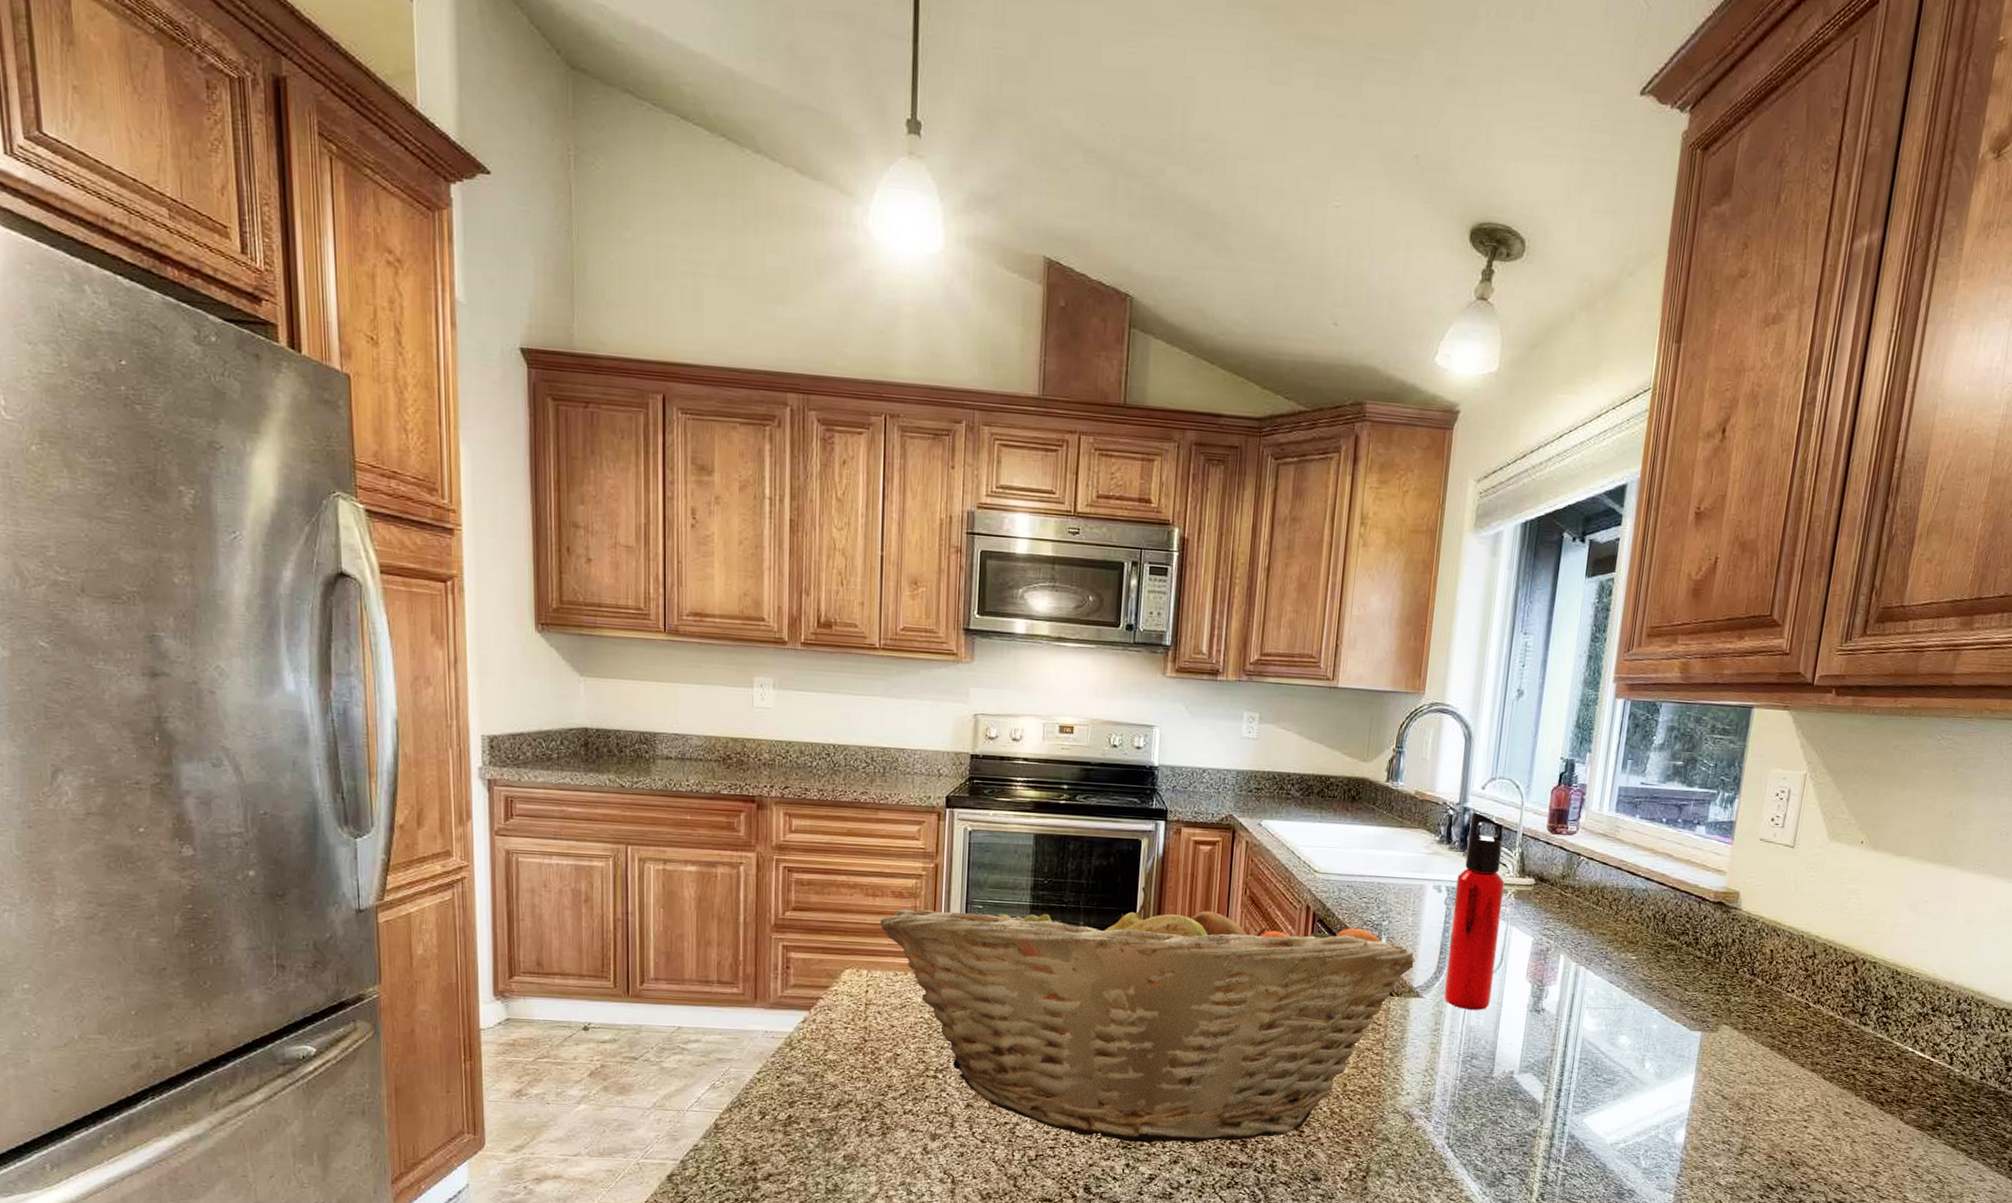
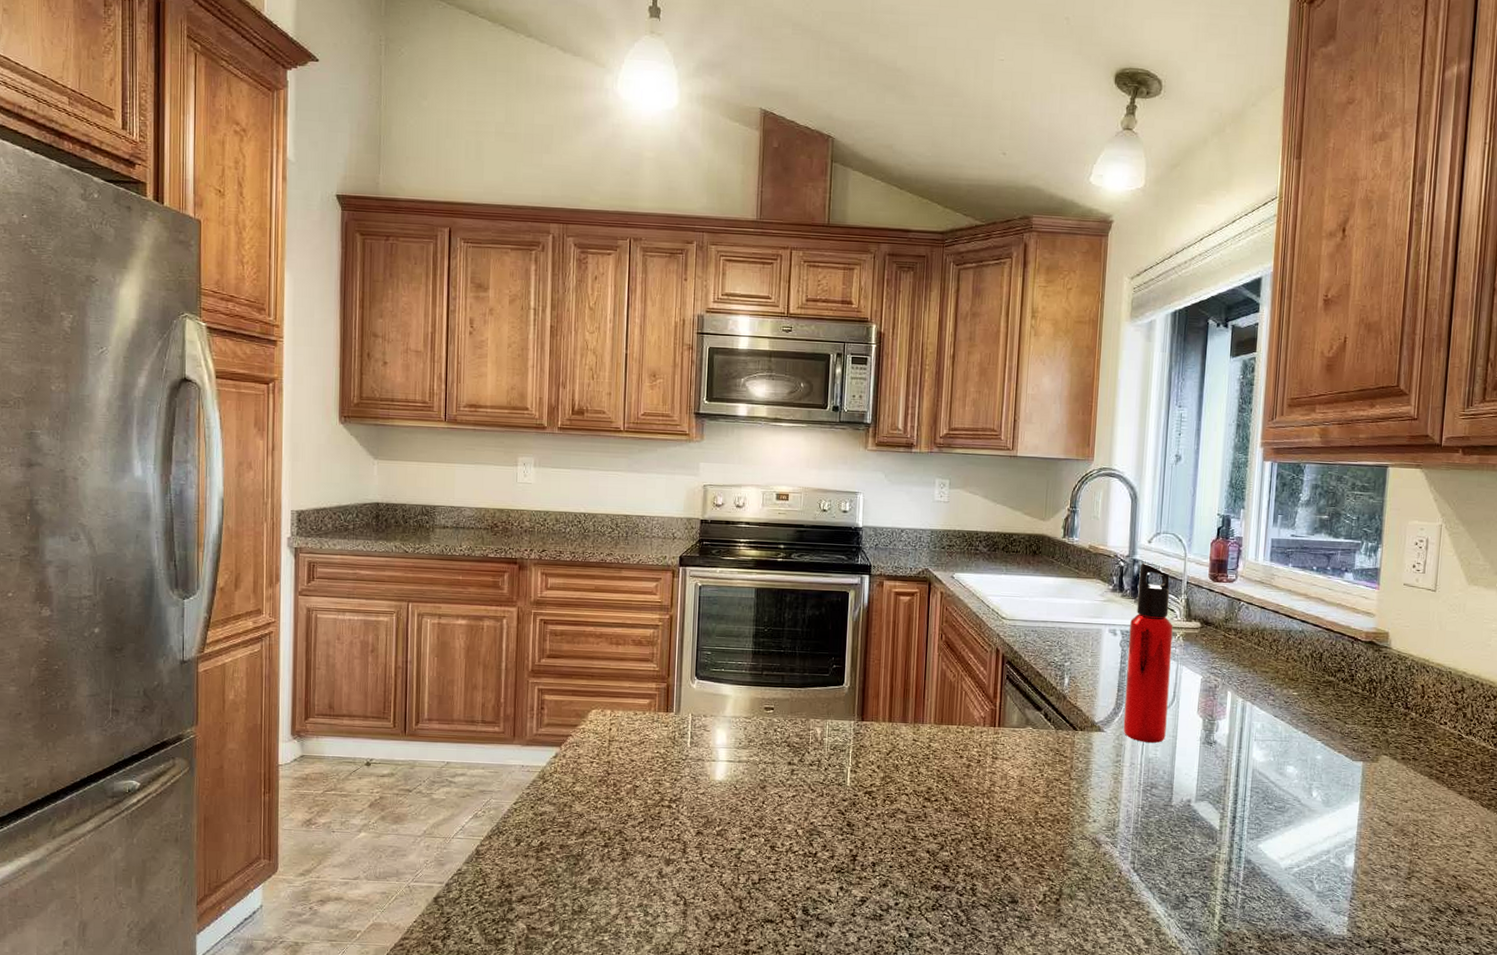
fruit basket: present [880,886,1415,1143] -> none [622,633,1095,868]

